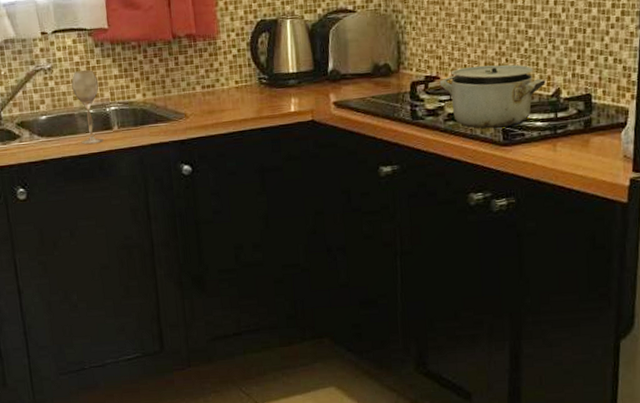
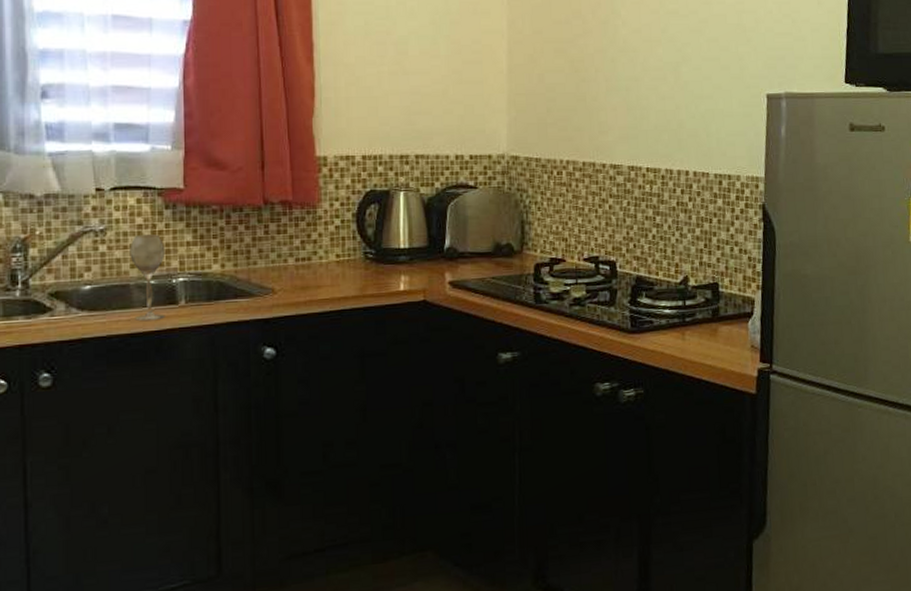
saucepan: present [439,64,546,129] -> none [565,249,674,315]

